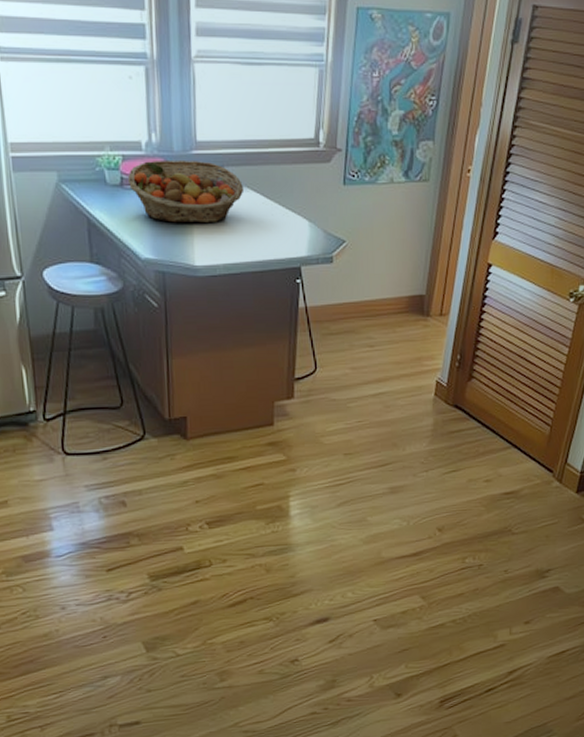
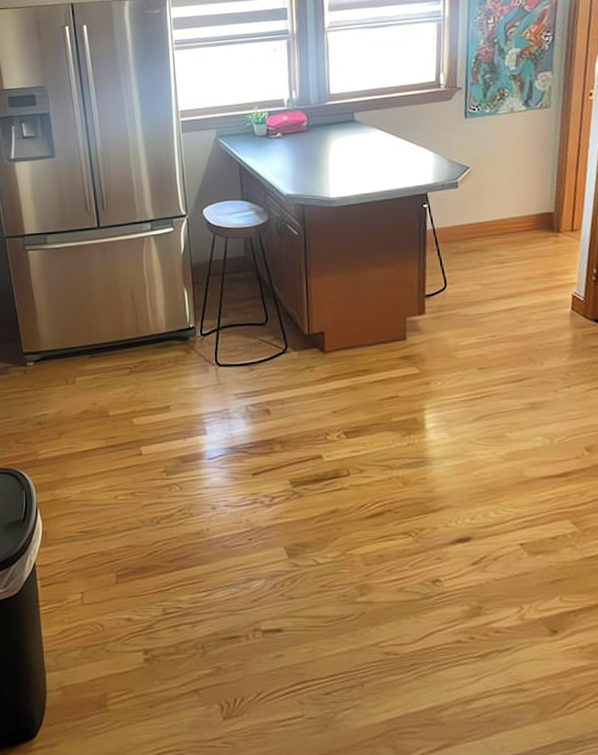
fruit basket: present [128,159,245,223] -> none [273,110,373,163]

